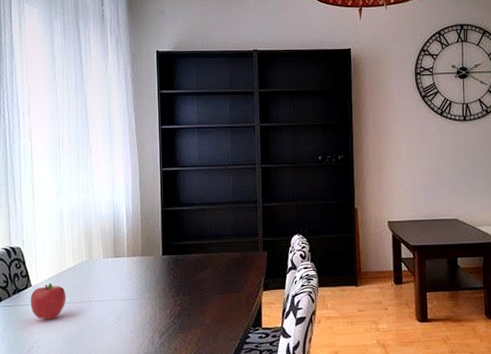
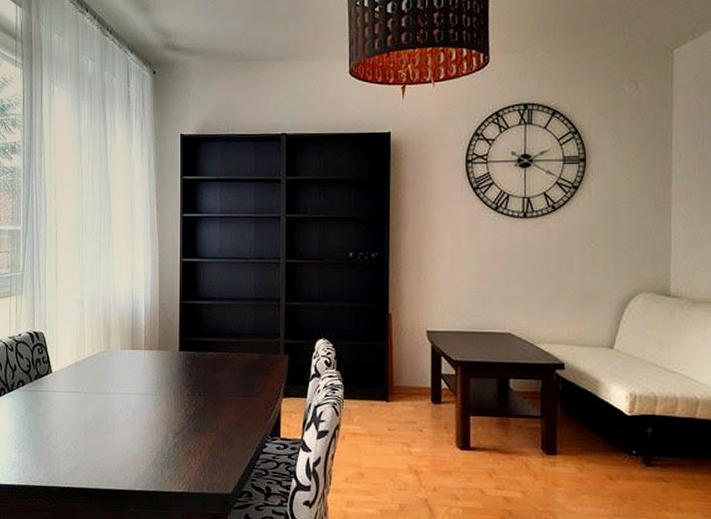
fruit: present [30,282,66,320] -> none [50,370,84,408]

